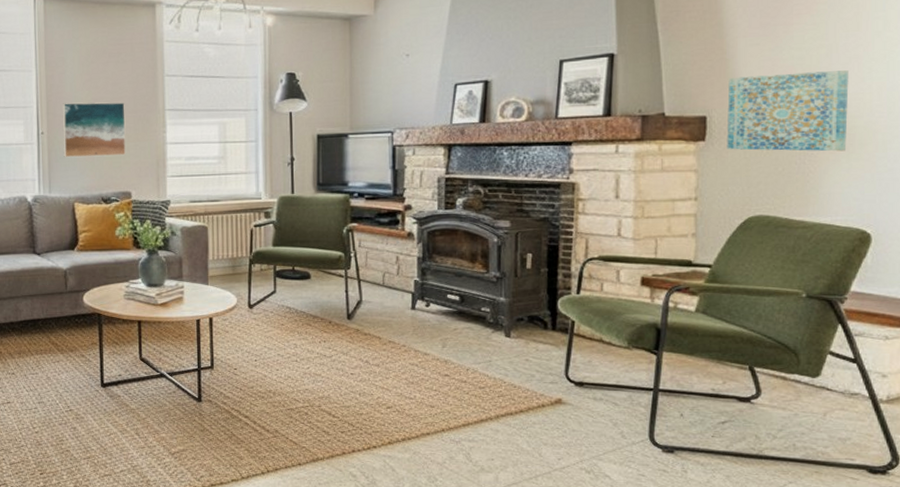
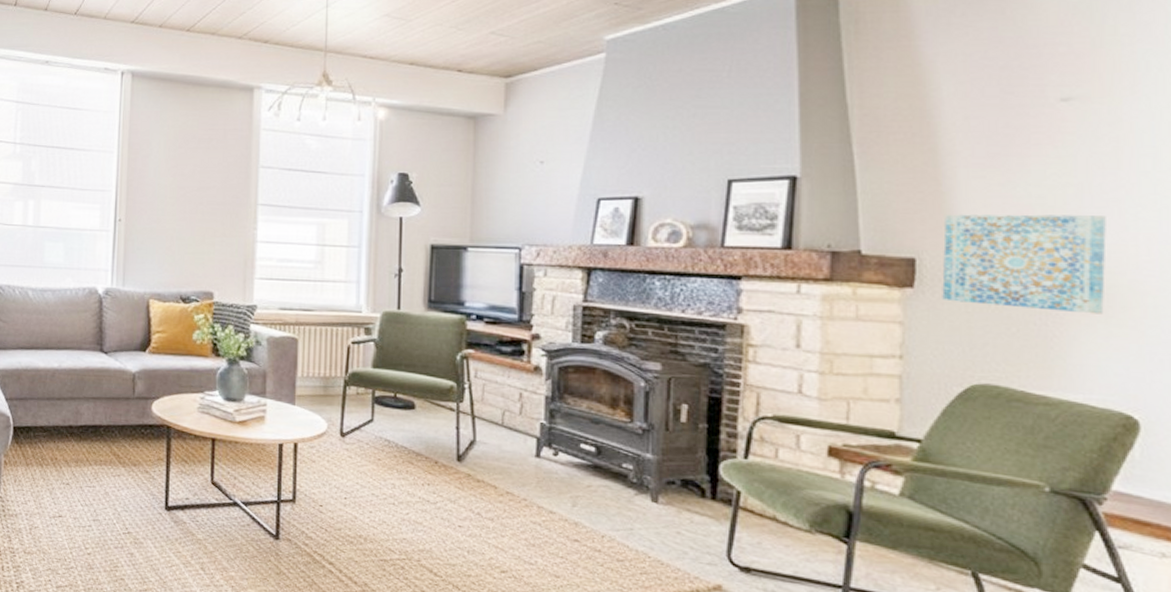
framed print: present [63,102,126,157] -> none [141,189,213,251]

